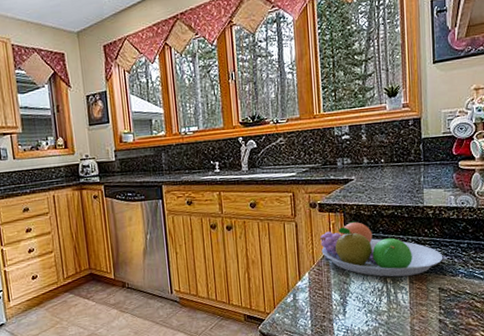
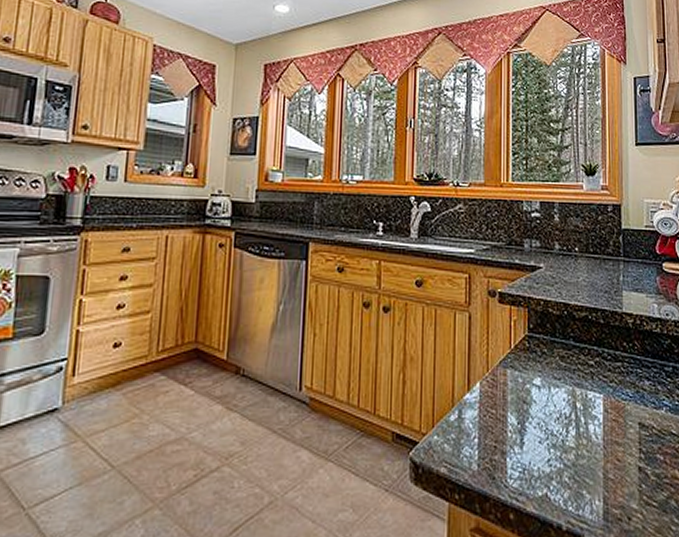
fruit bowl: present [319,221,443,277] -> none [497,320,645,401]

